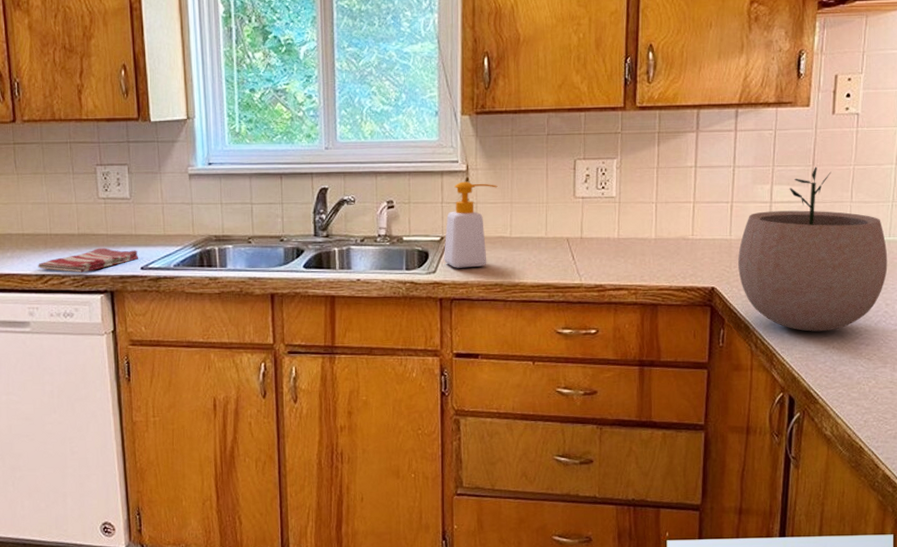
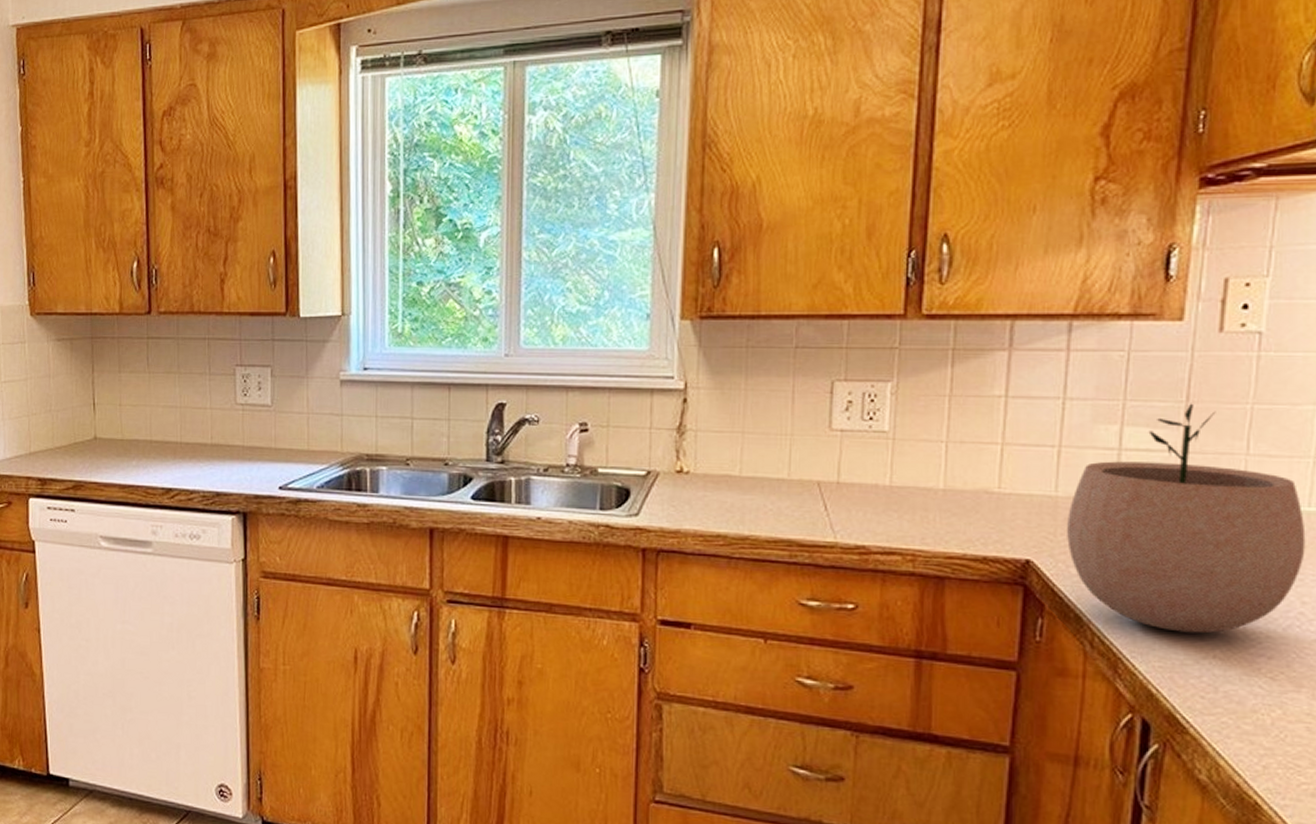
dish towel: present [38,247,139,273] -> none [165,461,278,489]
soap bottle: present [444,181,498,268] -> none [650,402,725,513]

